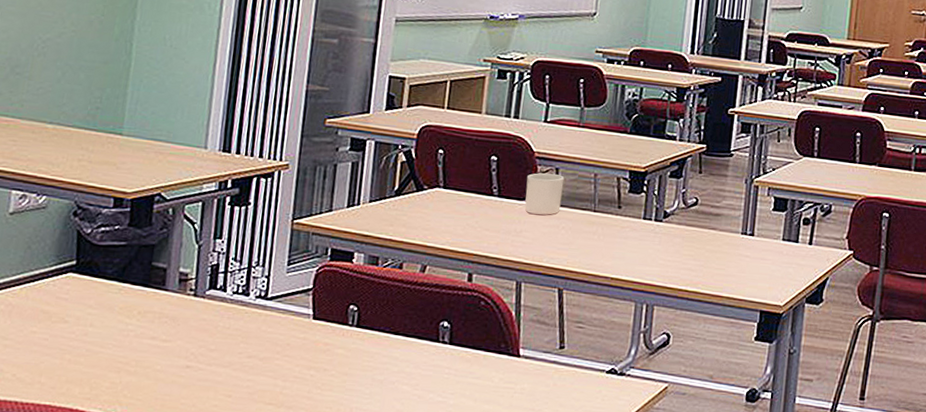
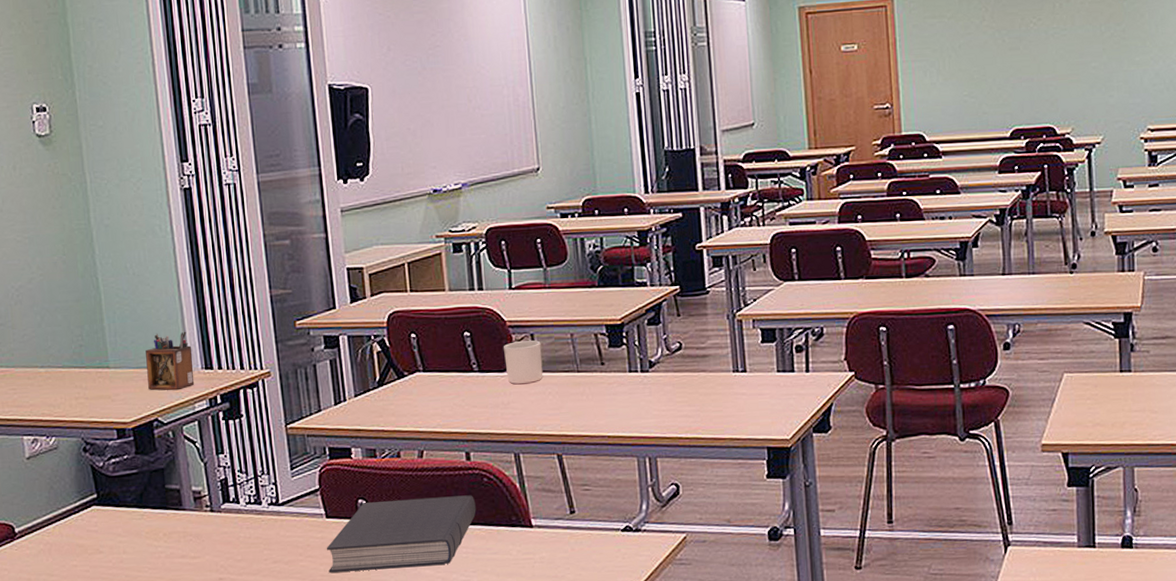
desk organizer: none [158,108,214,169] -> present [145,331,195,391]
book: none [303,309,468,383] -> present [326,495,476,573]

